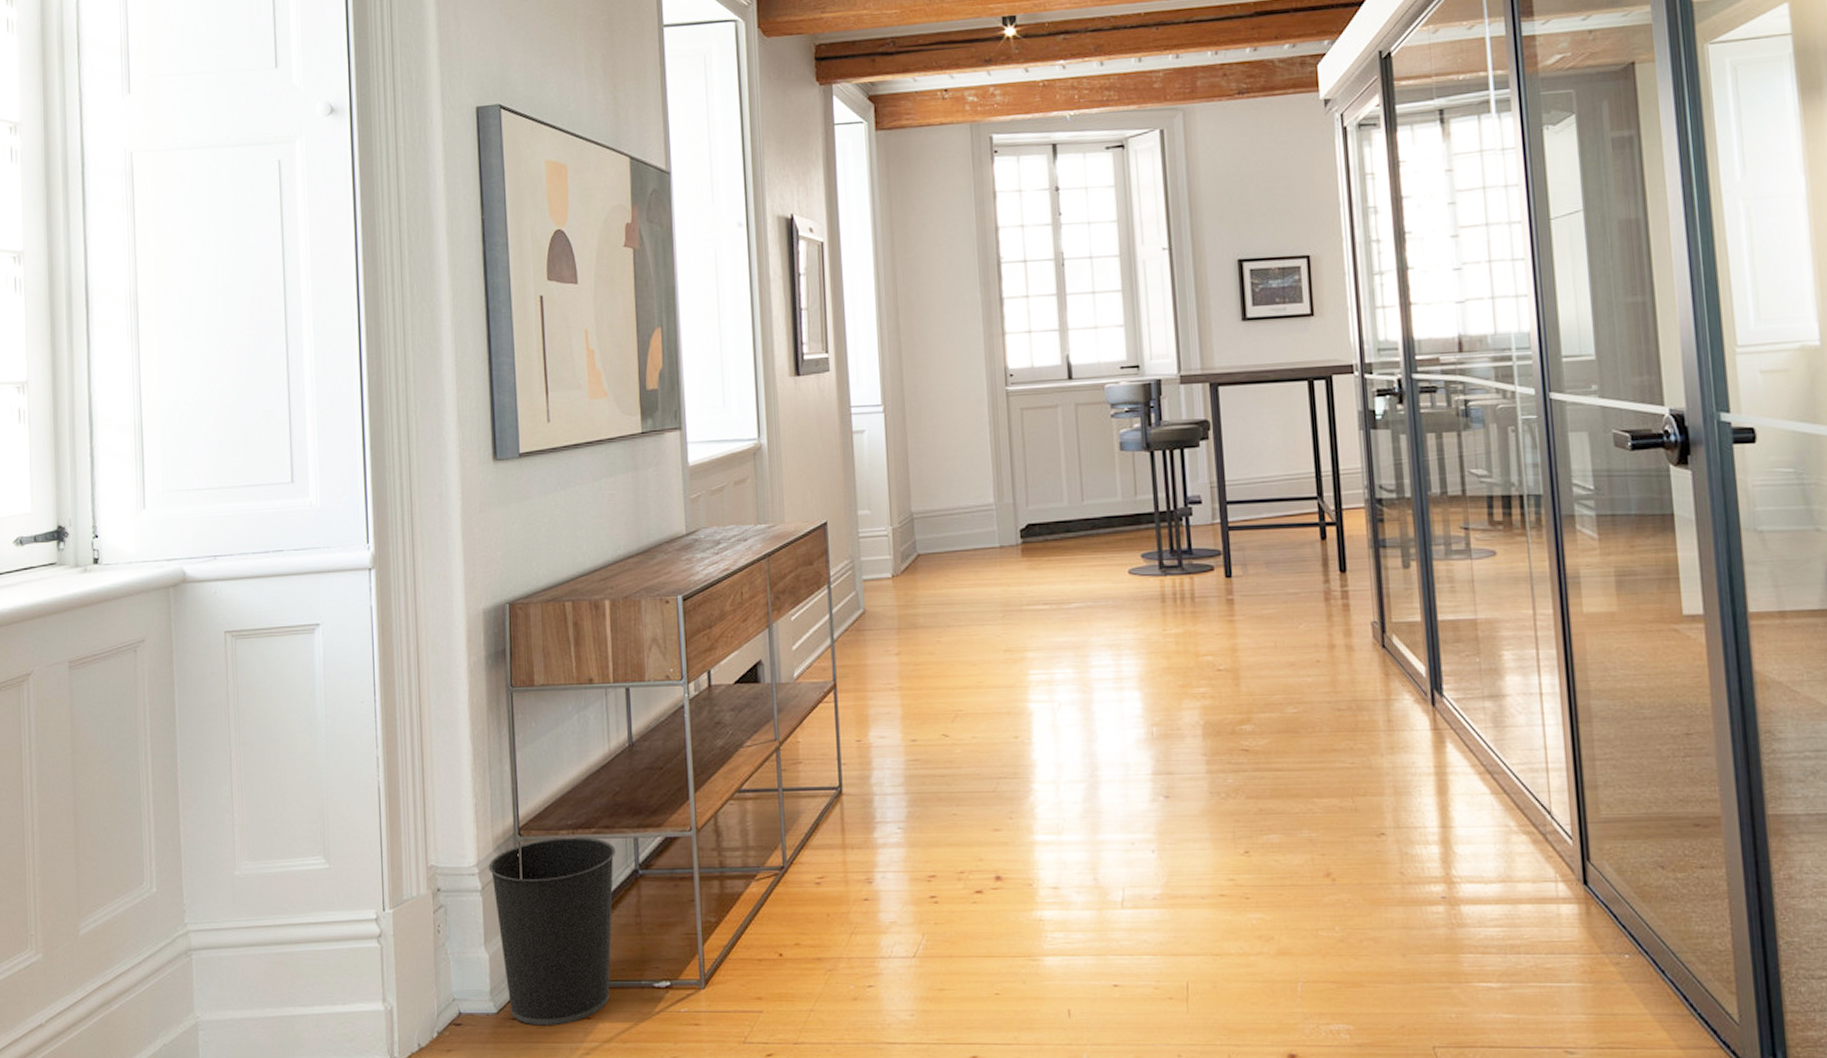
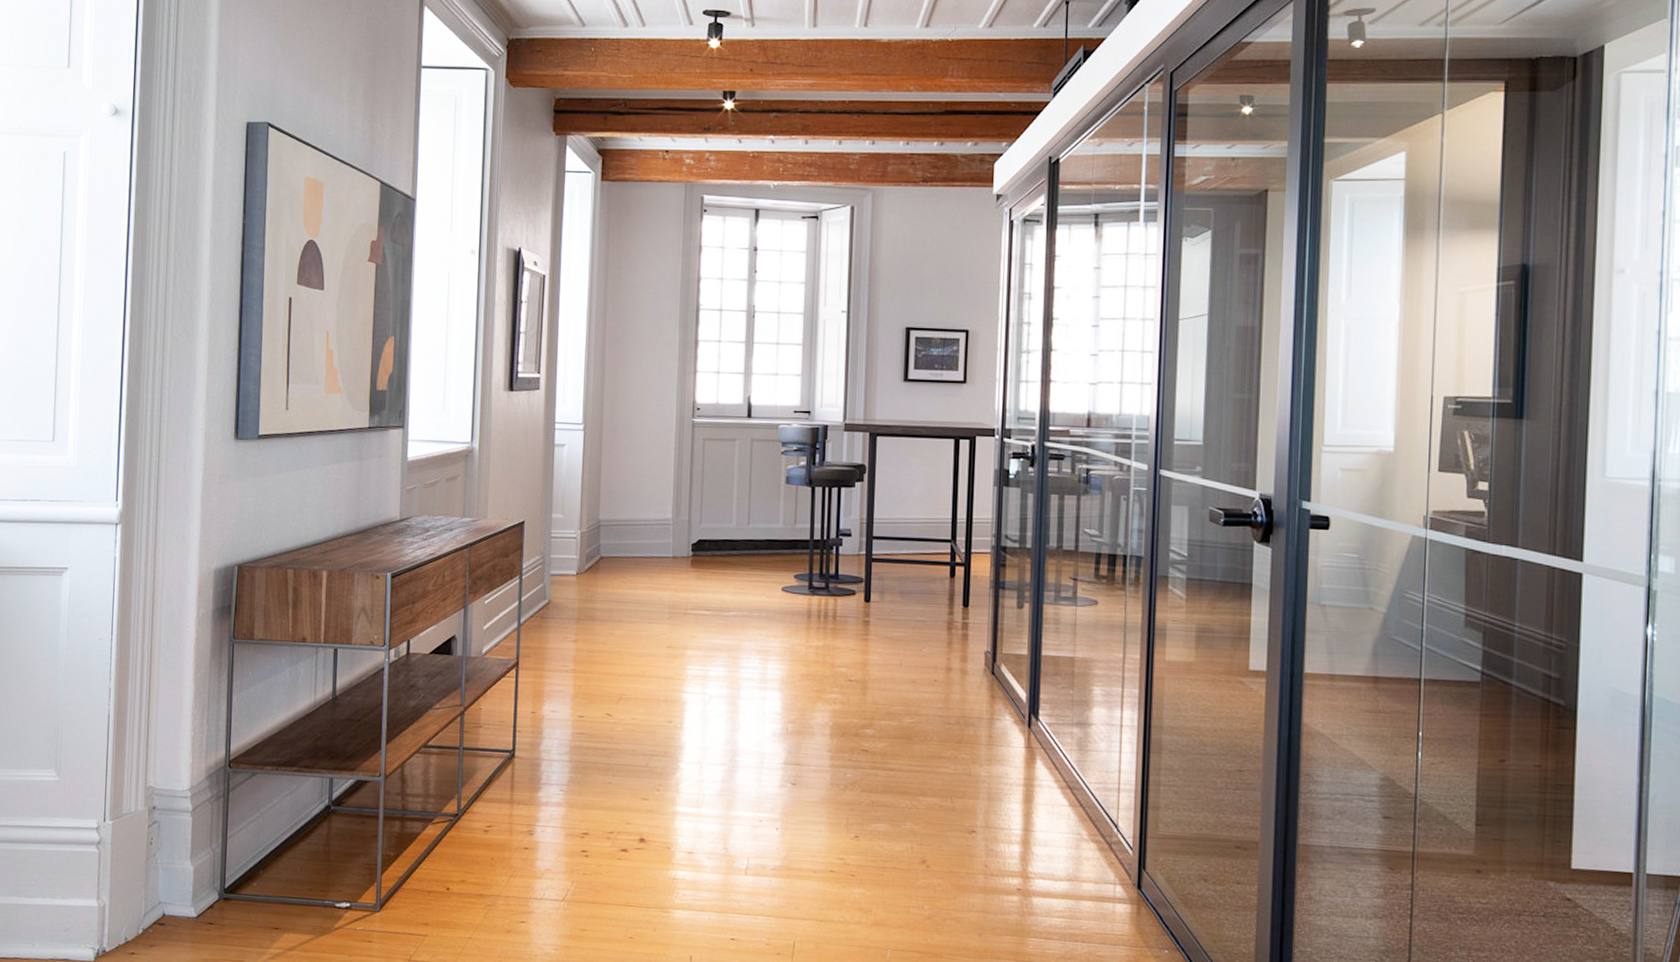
wastebasket: present [488,837,616,1026] -> none [200,772,313,932]

